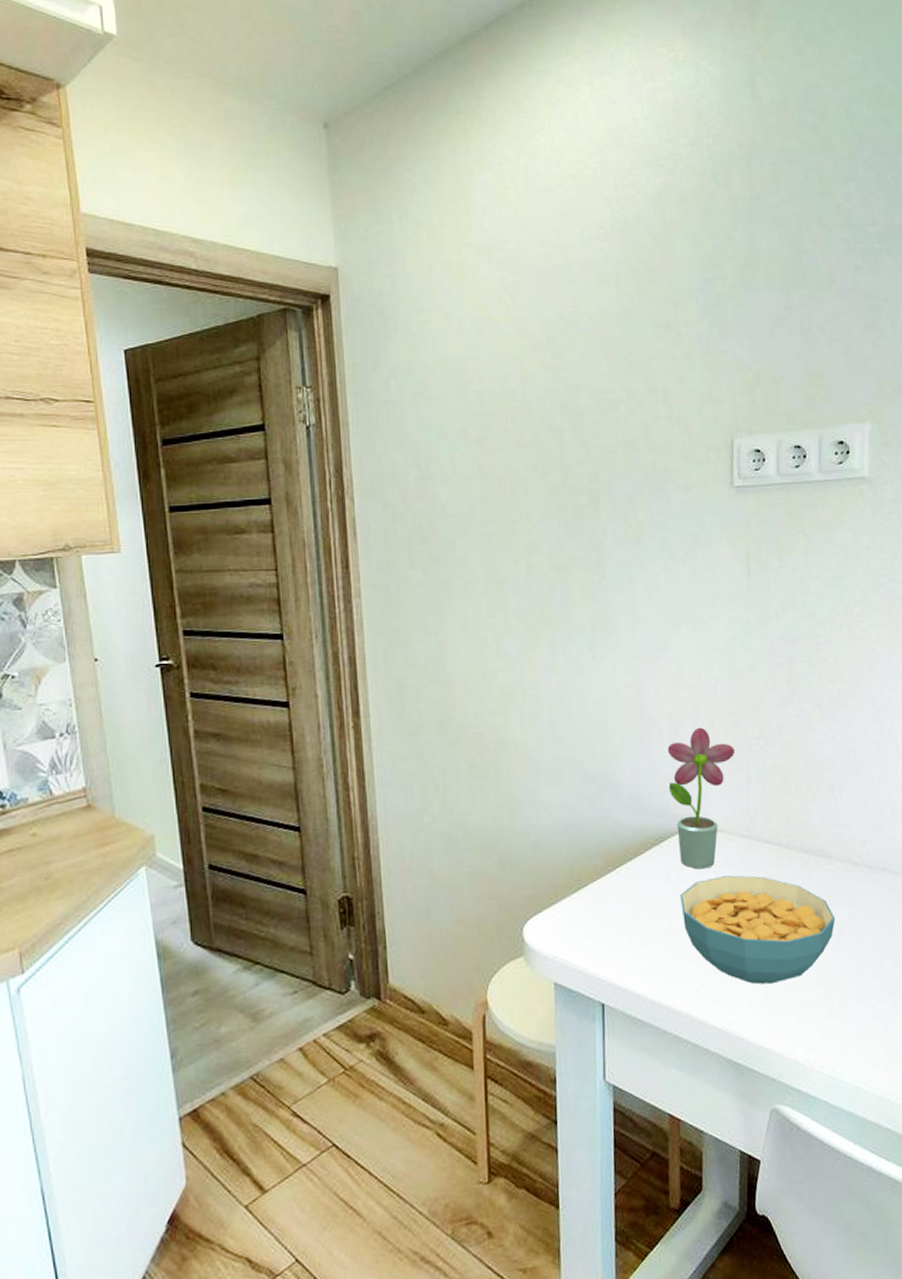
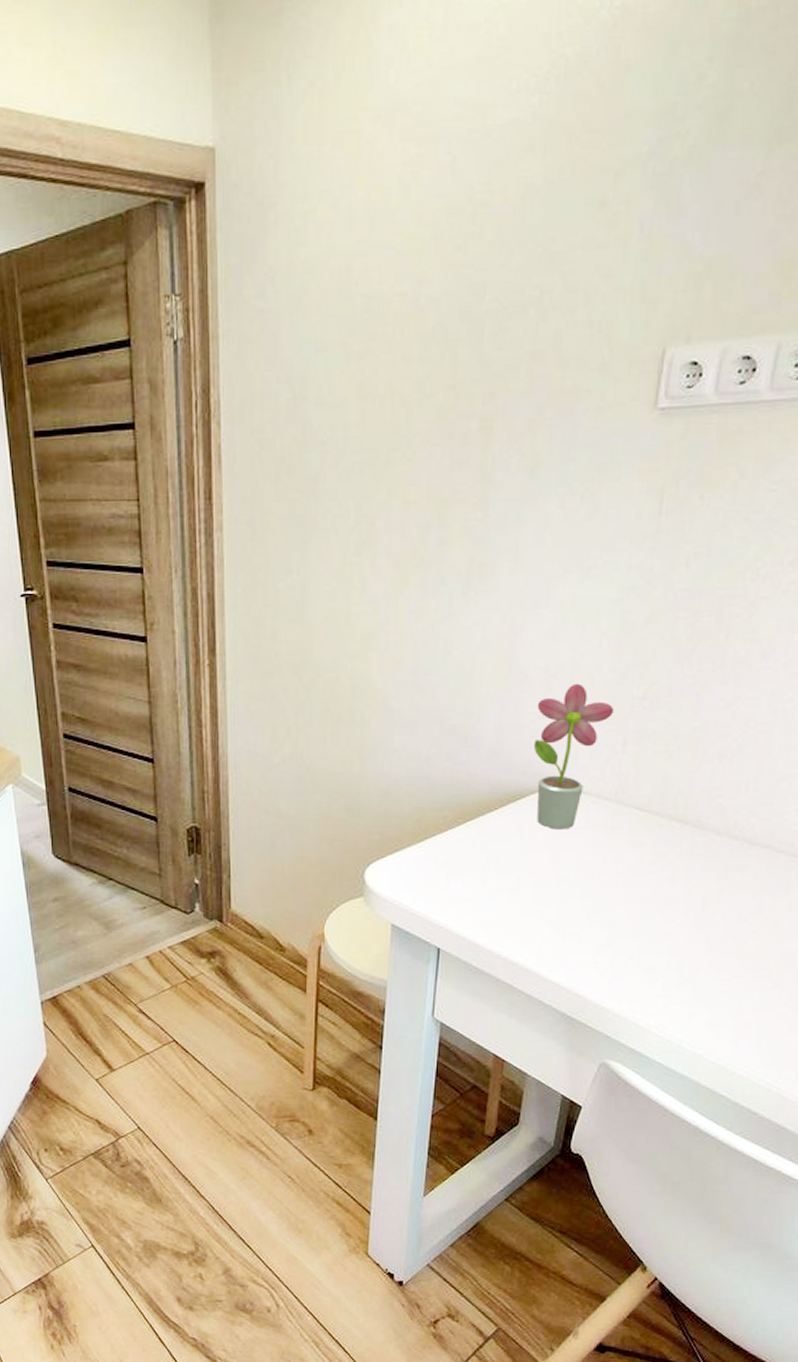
cereal bowl: present [680,875,836,985] -> none [531,838,702,948]

